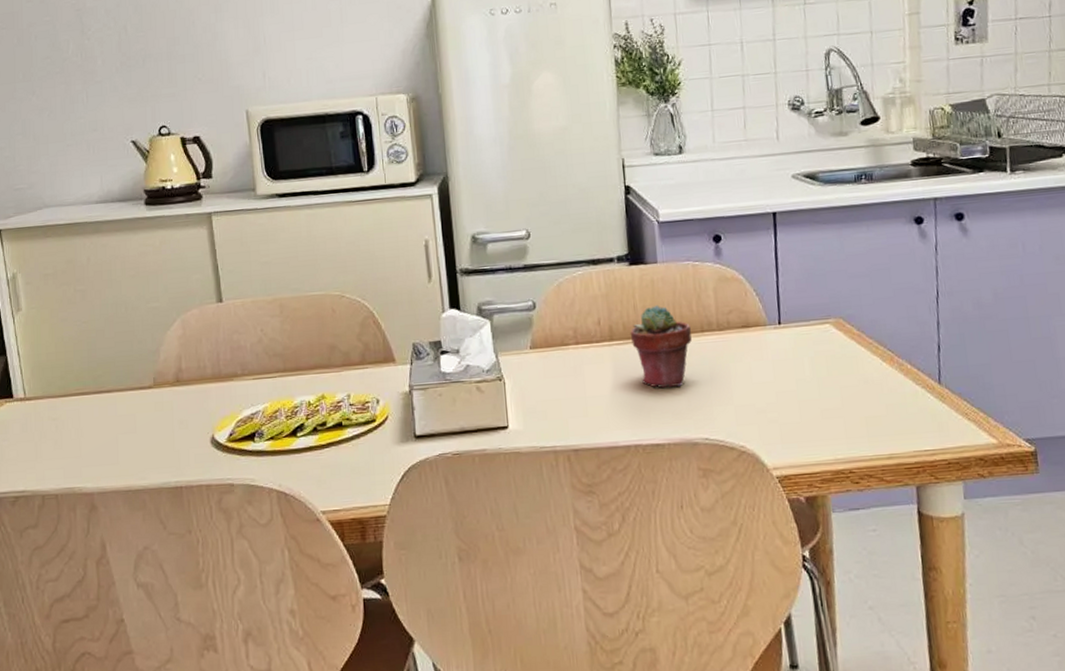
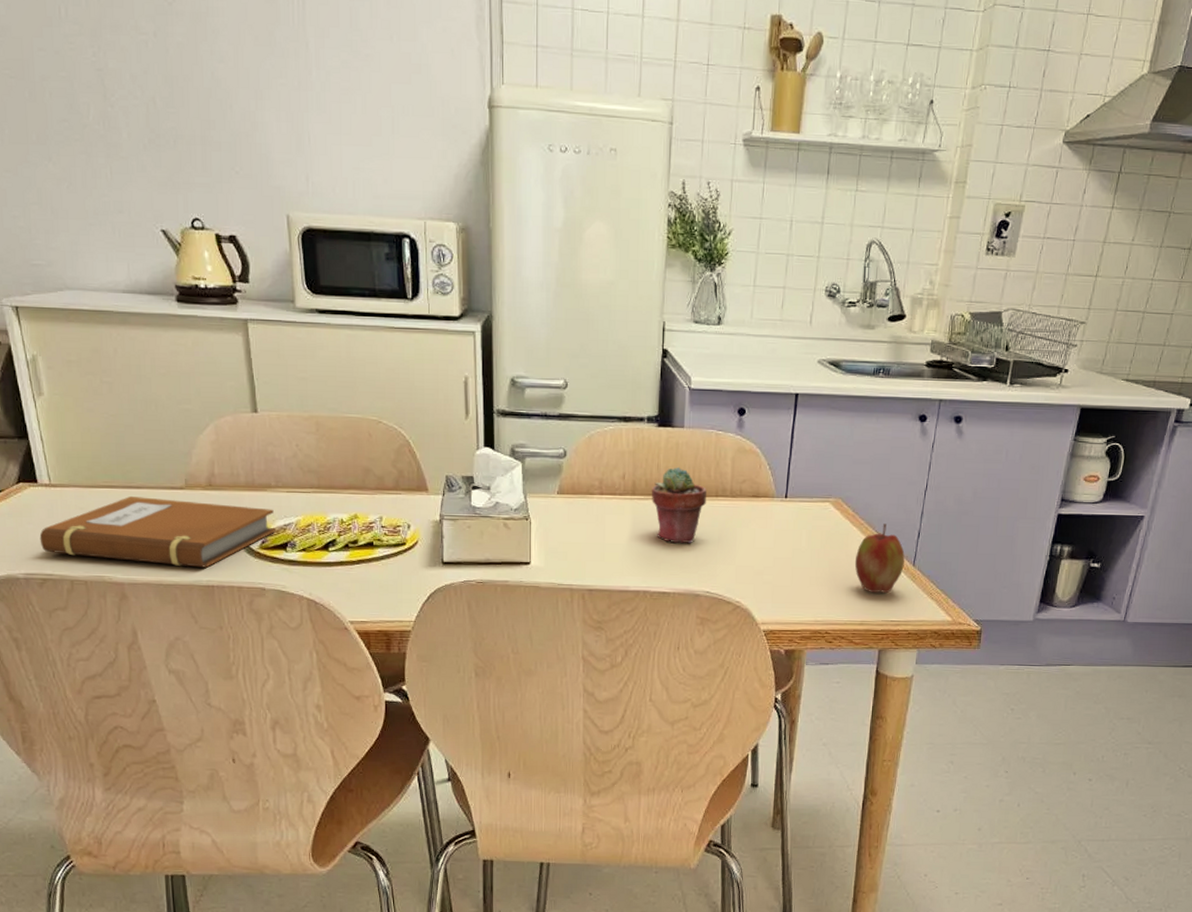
notebook: none [13,398,243,470] -> present [39,496,276,568]
apple: none [869,340,929,420] -> present [854,524,905,594]

